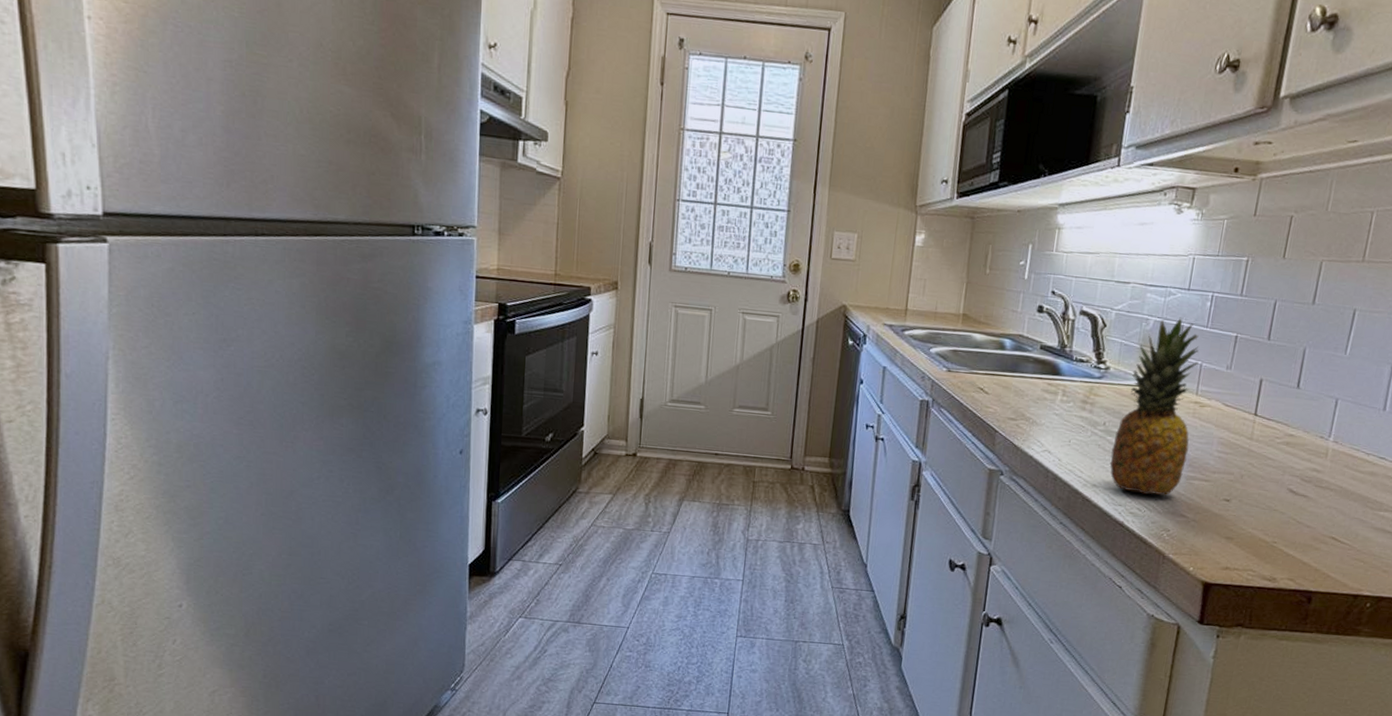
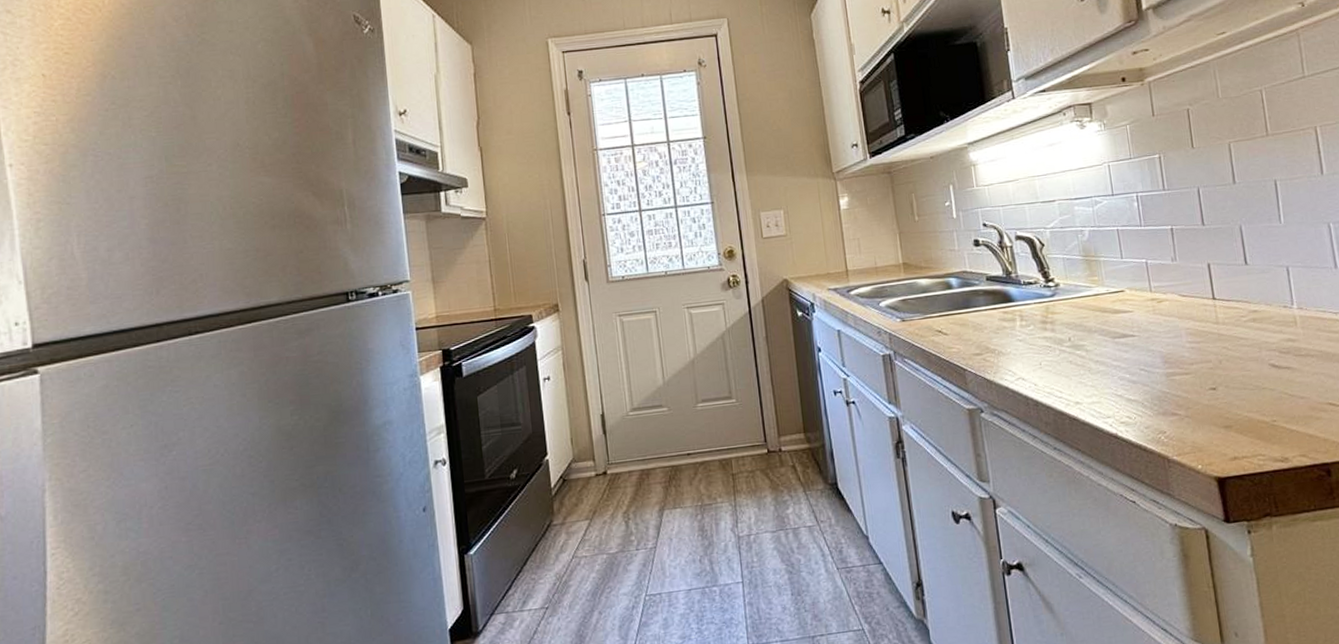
fruit: present [1109,317,1199,495] -> none [1082,222,1162,401]

